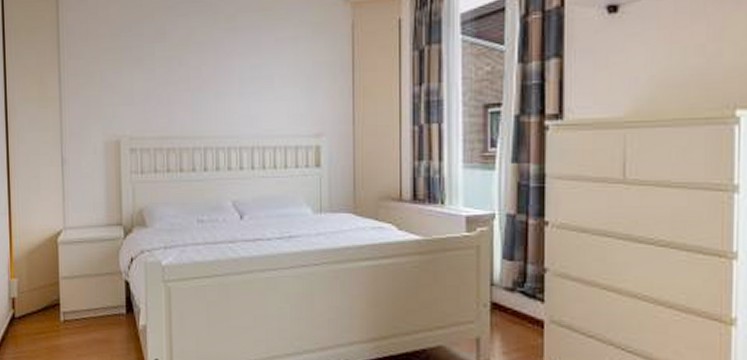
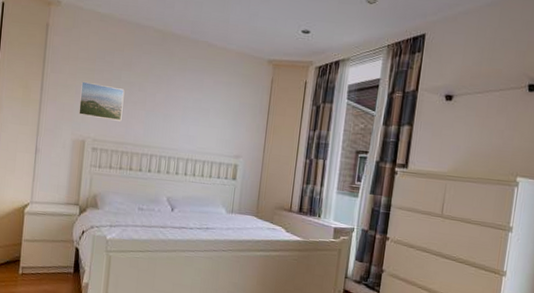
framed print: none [107,64,162,110] -> present [78,81,125,121]

